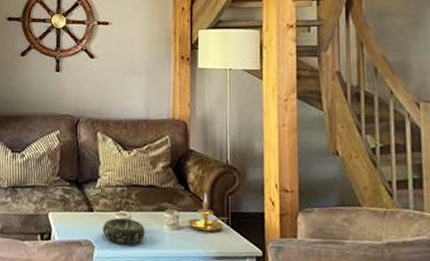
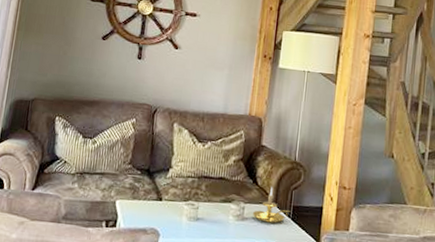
decorative bowl: present [103,217,145,244] -> none [169,207,211,233]

